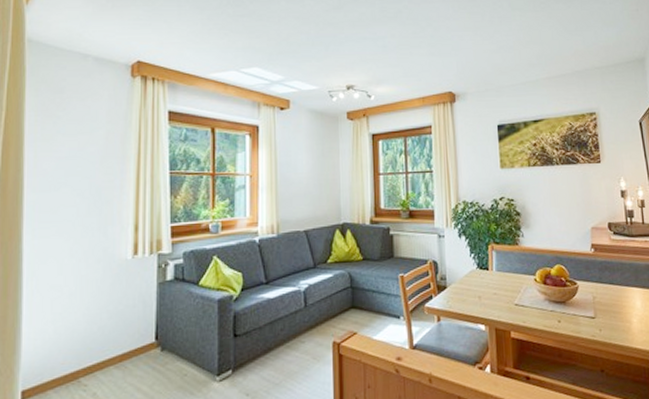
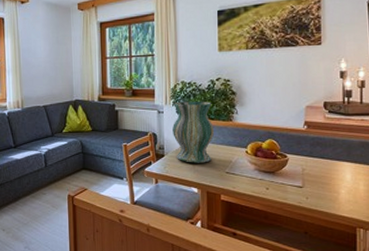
vase: none [455,222,501,295] -> present [173,101,215,163]

